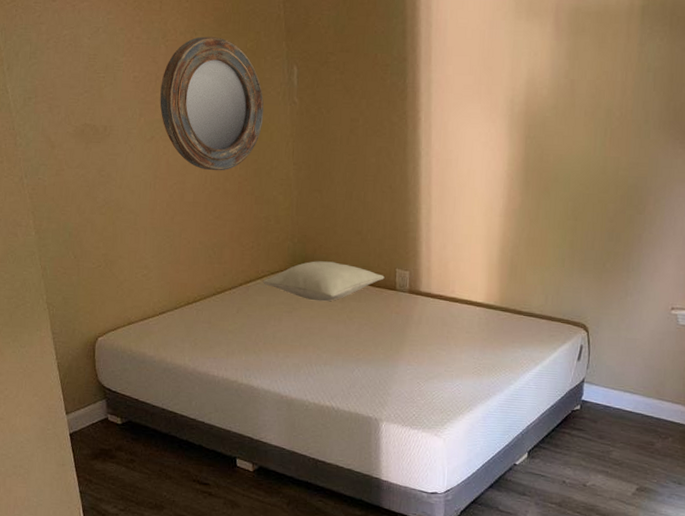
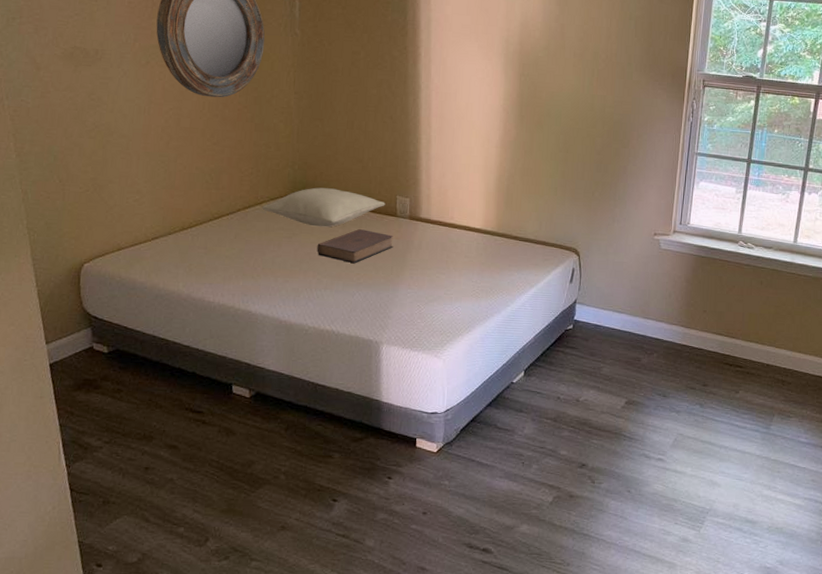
book: none [316,302,393,339] -> present [317,228,394,264]

